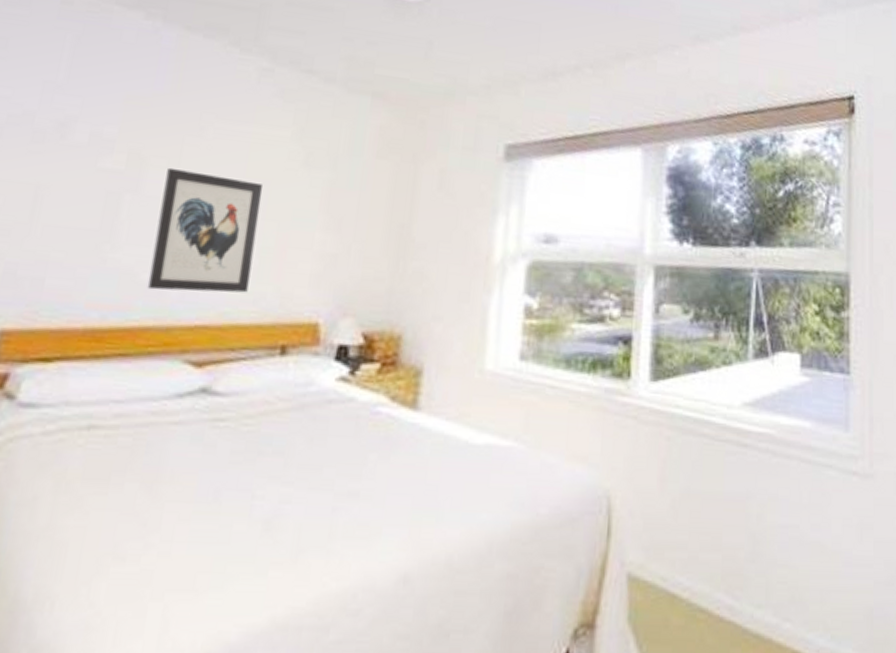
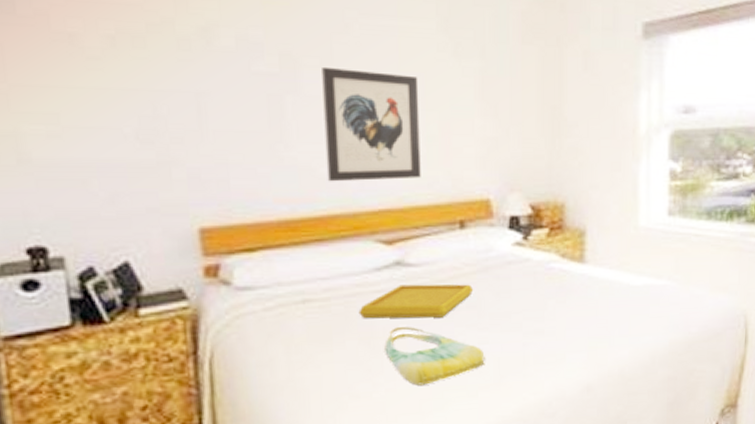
serving tray: none [147,417,285,463] -> present [358,284,474,319]
tote bag: none [167,471,284,552] -> present [385,327,485,386]

